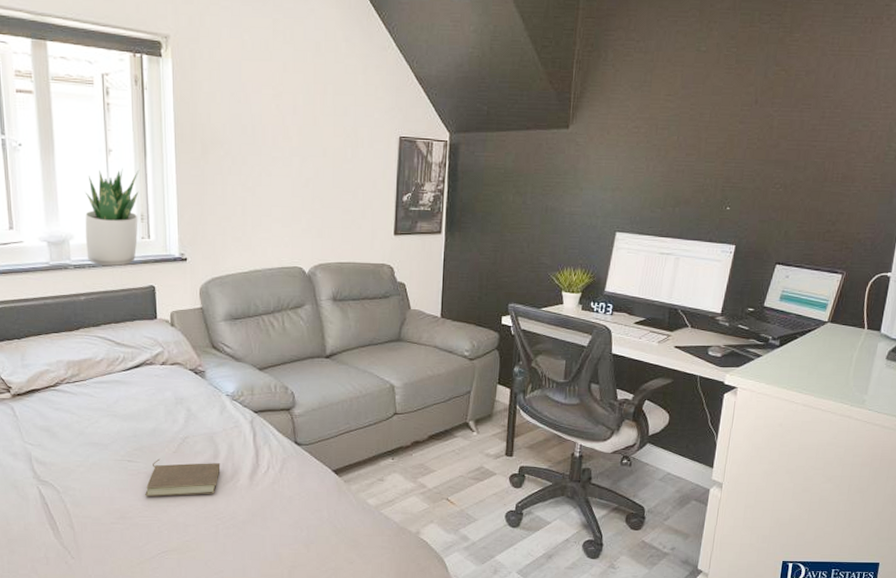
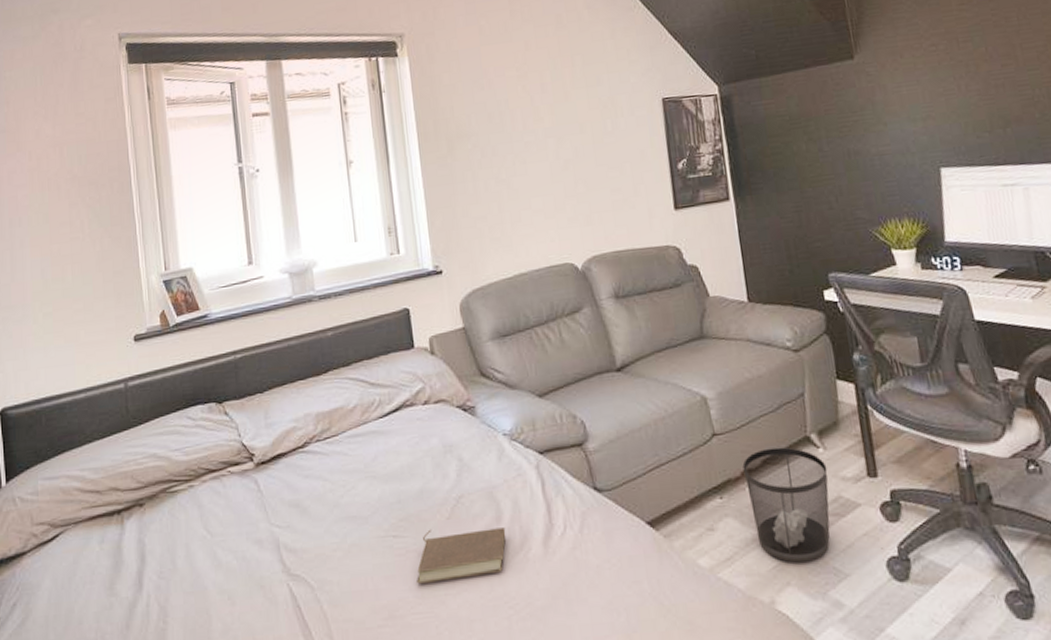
planter: present [84,168,140,266] -> none [326,178,386,292]
waste bin: none [413,428,477,509] -> present [742,447,830,563]

